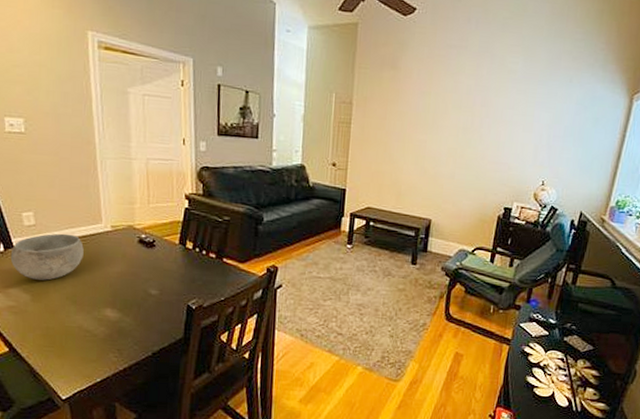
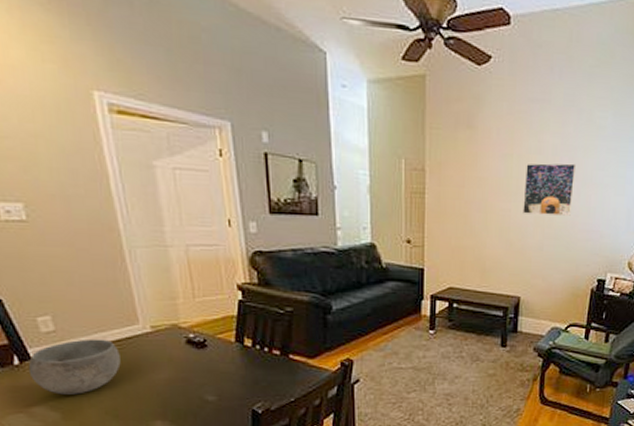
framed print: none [437,100,488,149] -> present [523,163,577,216]

